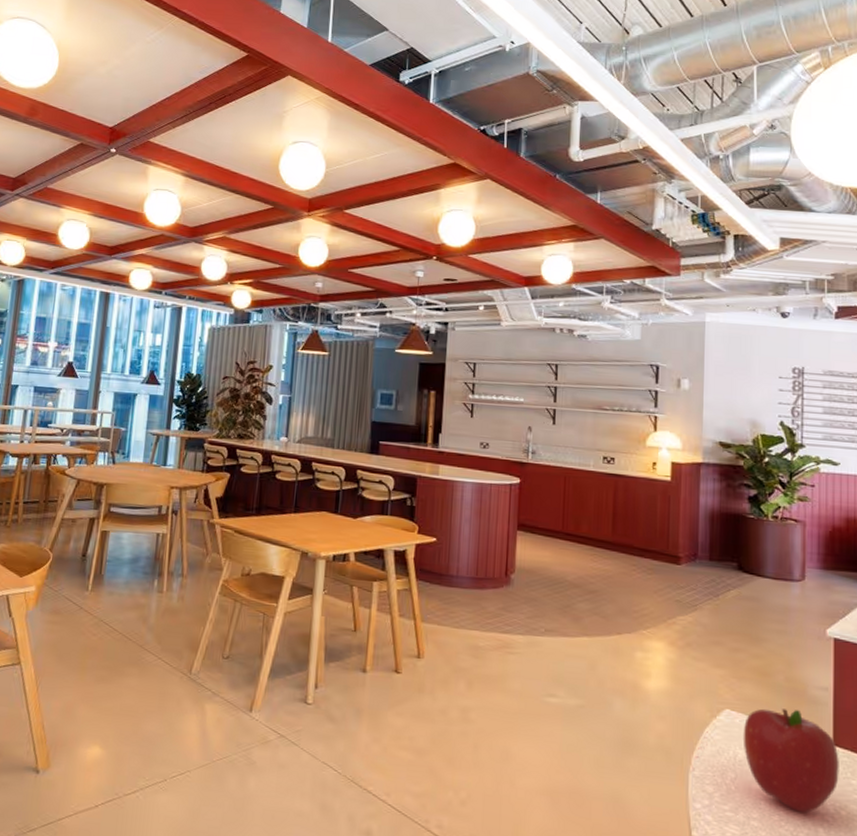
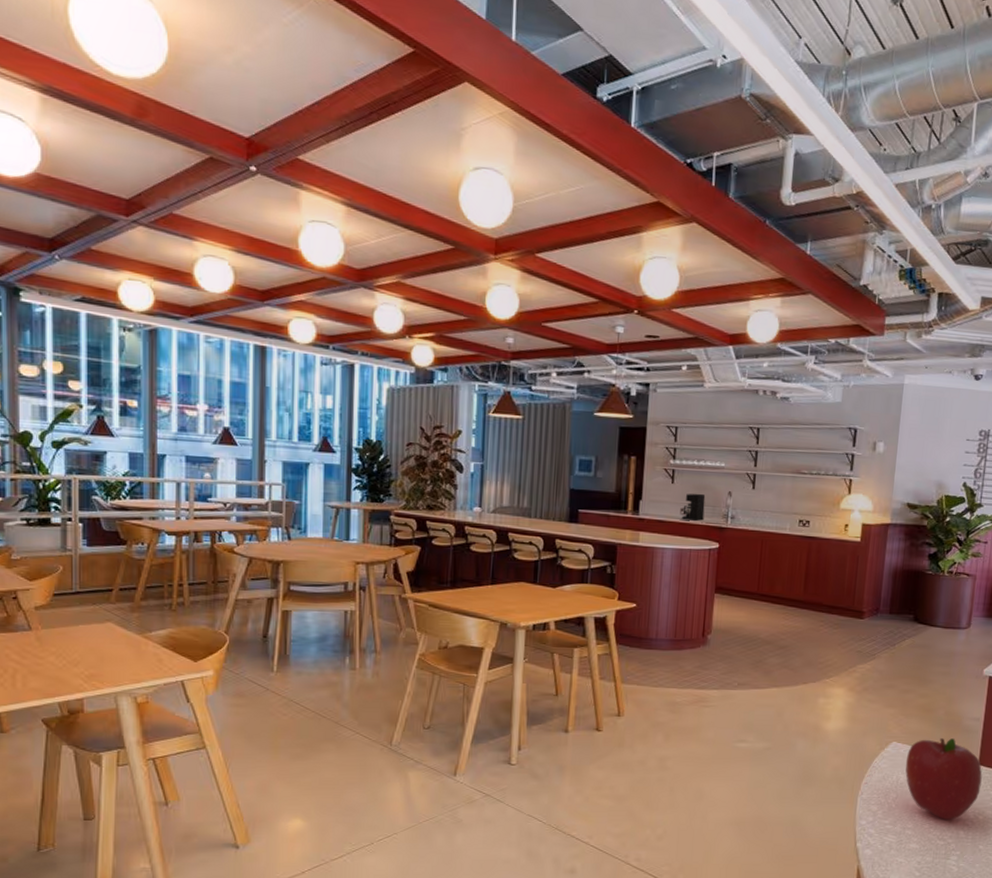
coffee maker: none [480,427,505,456] -> present [681,493,706,522]

